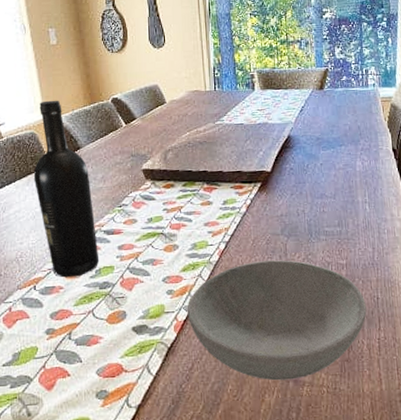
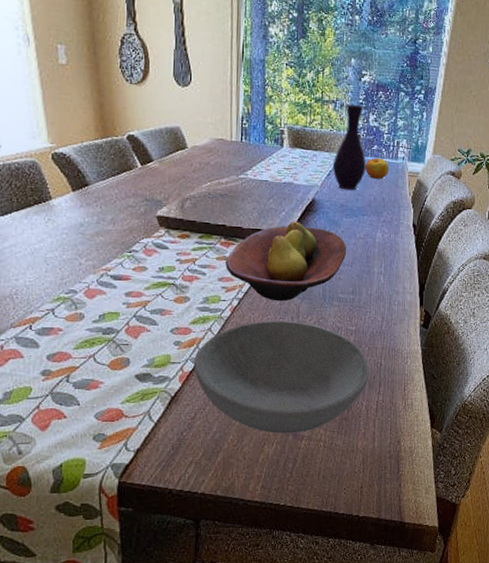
wine bottle: present [33,100,100,278] -> none [33,127,104,320]
fruit bowl: none [210,159,328,241] -> present [226,221,347,302]
vase: none [304,41,338,123] -> present [332,104,367,191]
apple: none [336,88,361,109] -> present [365,157,390,179]

